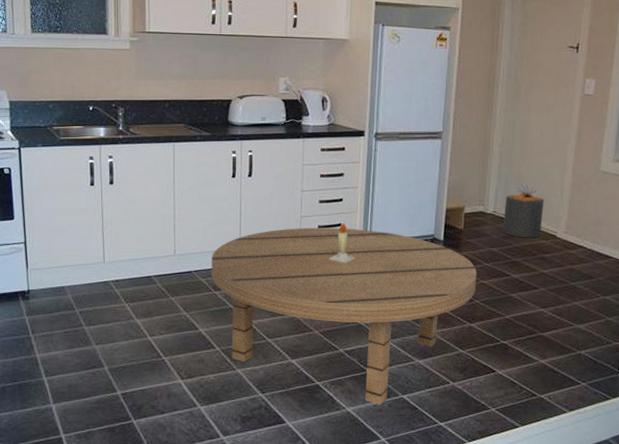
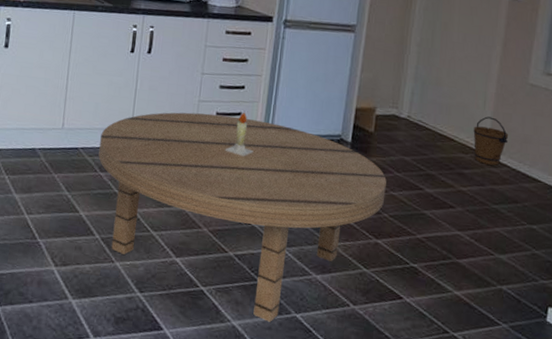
trash can: present [503,183,544,238] -> none [418,88,465,150]
bucket: none [552,205,584,248] -> present [473,116,509,166]

